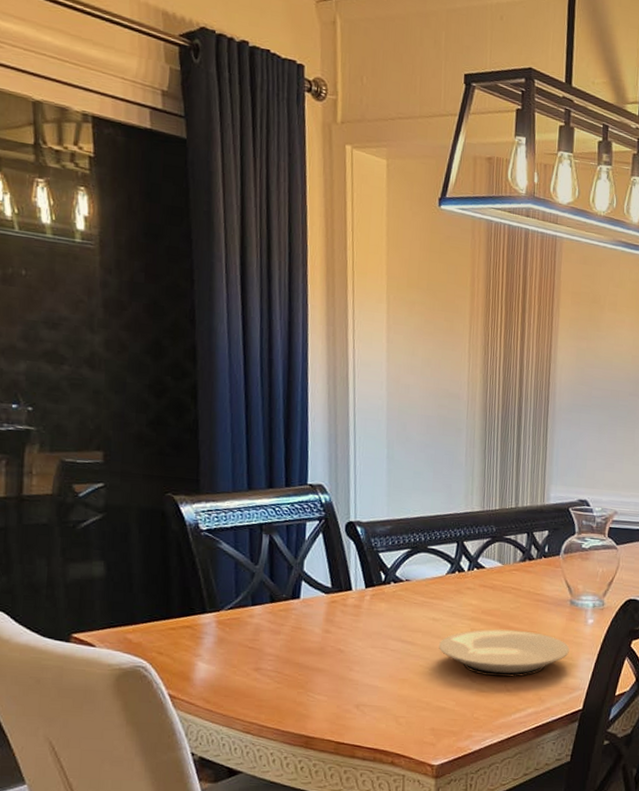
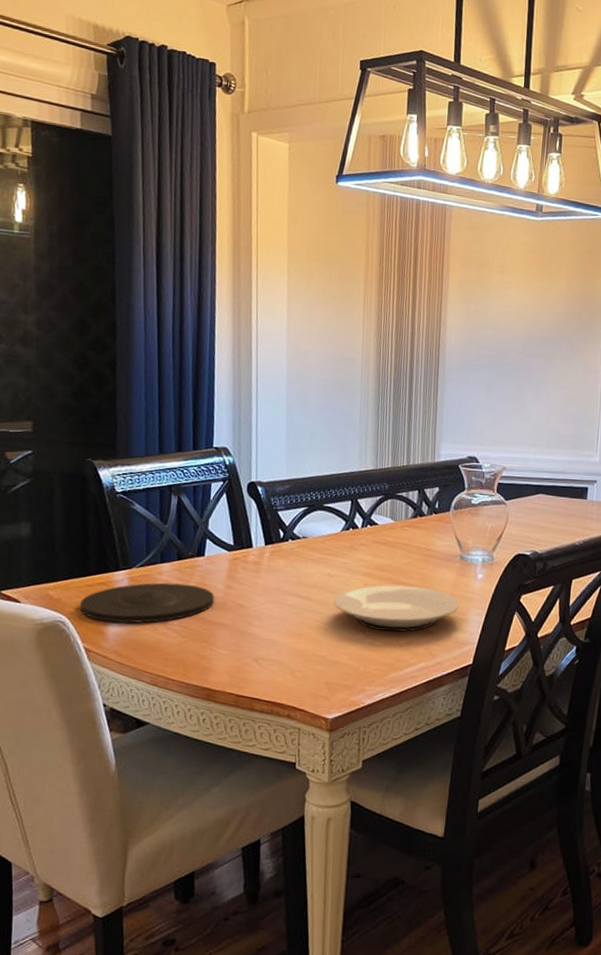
plate: none [162,626,312,669] -> present [79,582,215,623]

